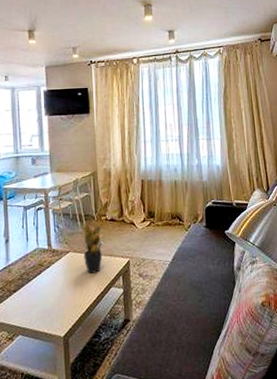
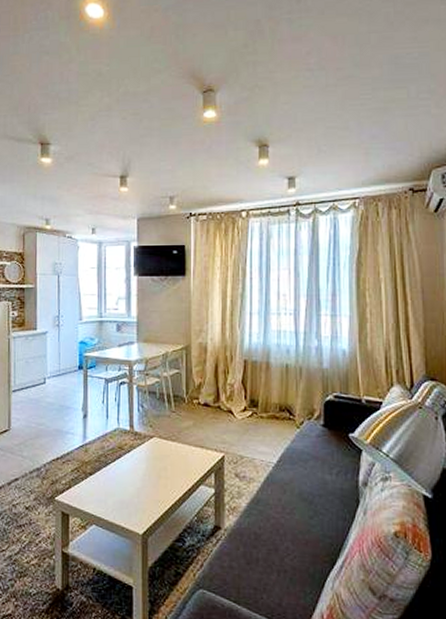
potted plant: present [79,221,107,273] -> none [166,403,198,465]

